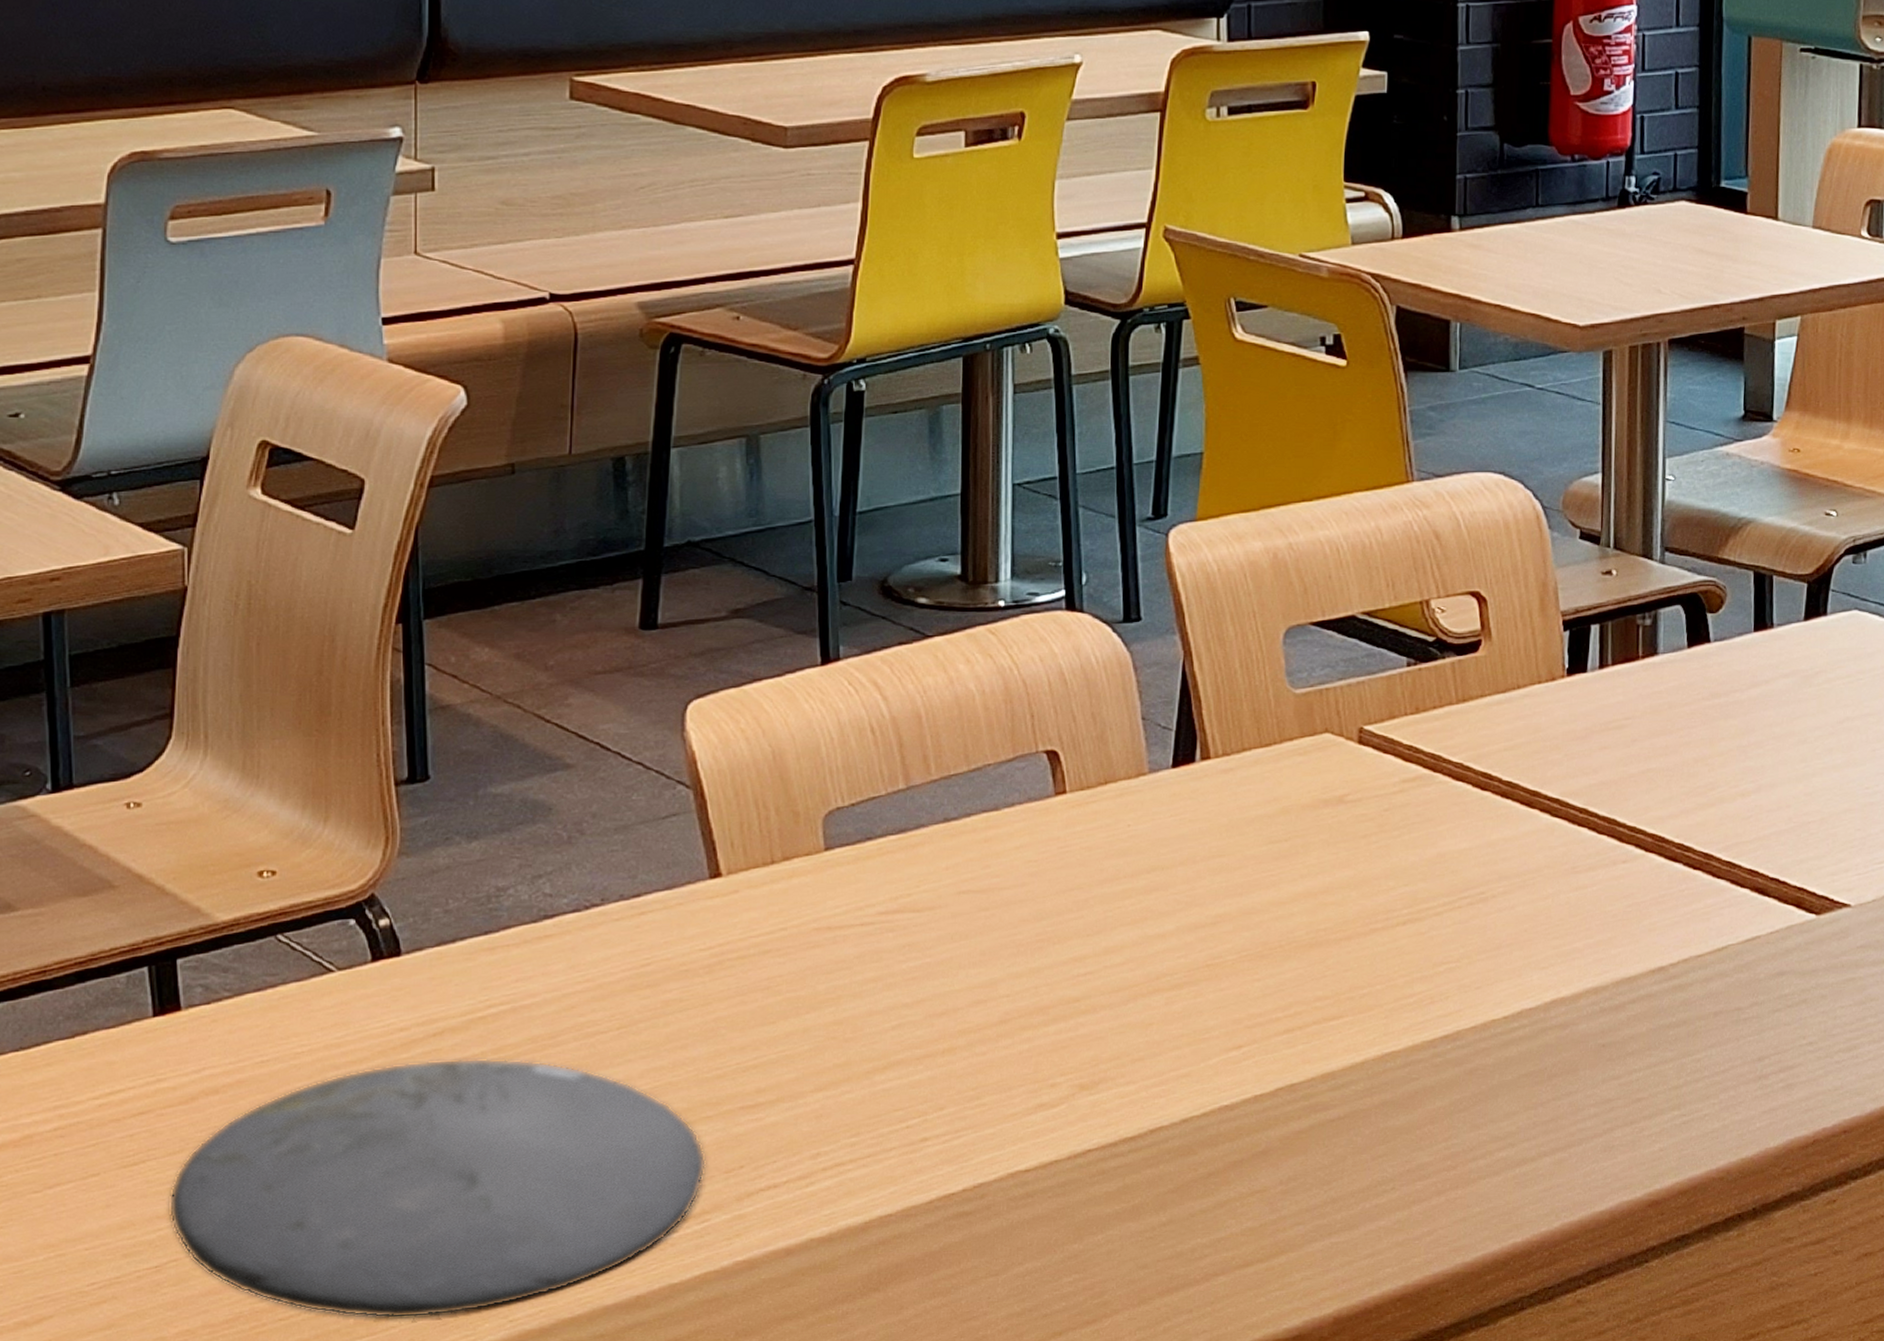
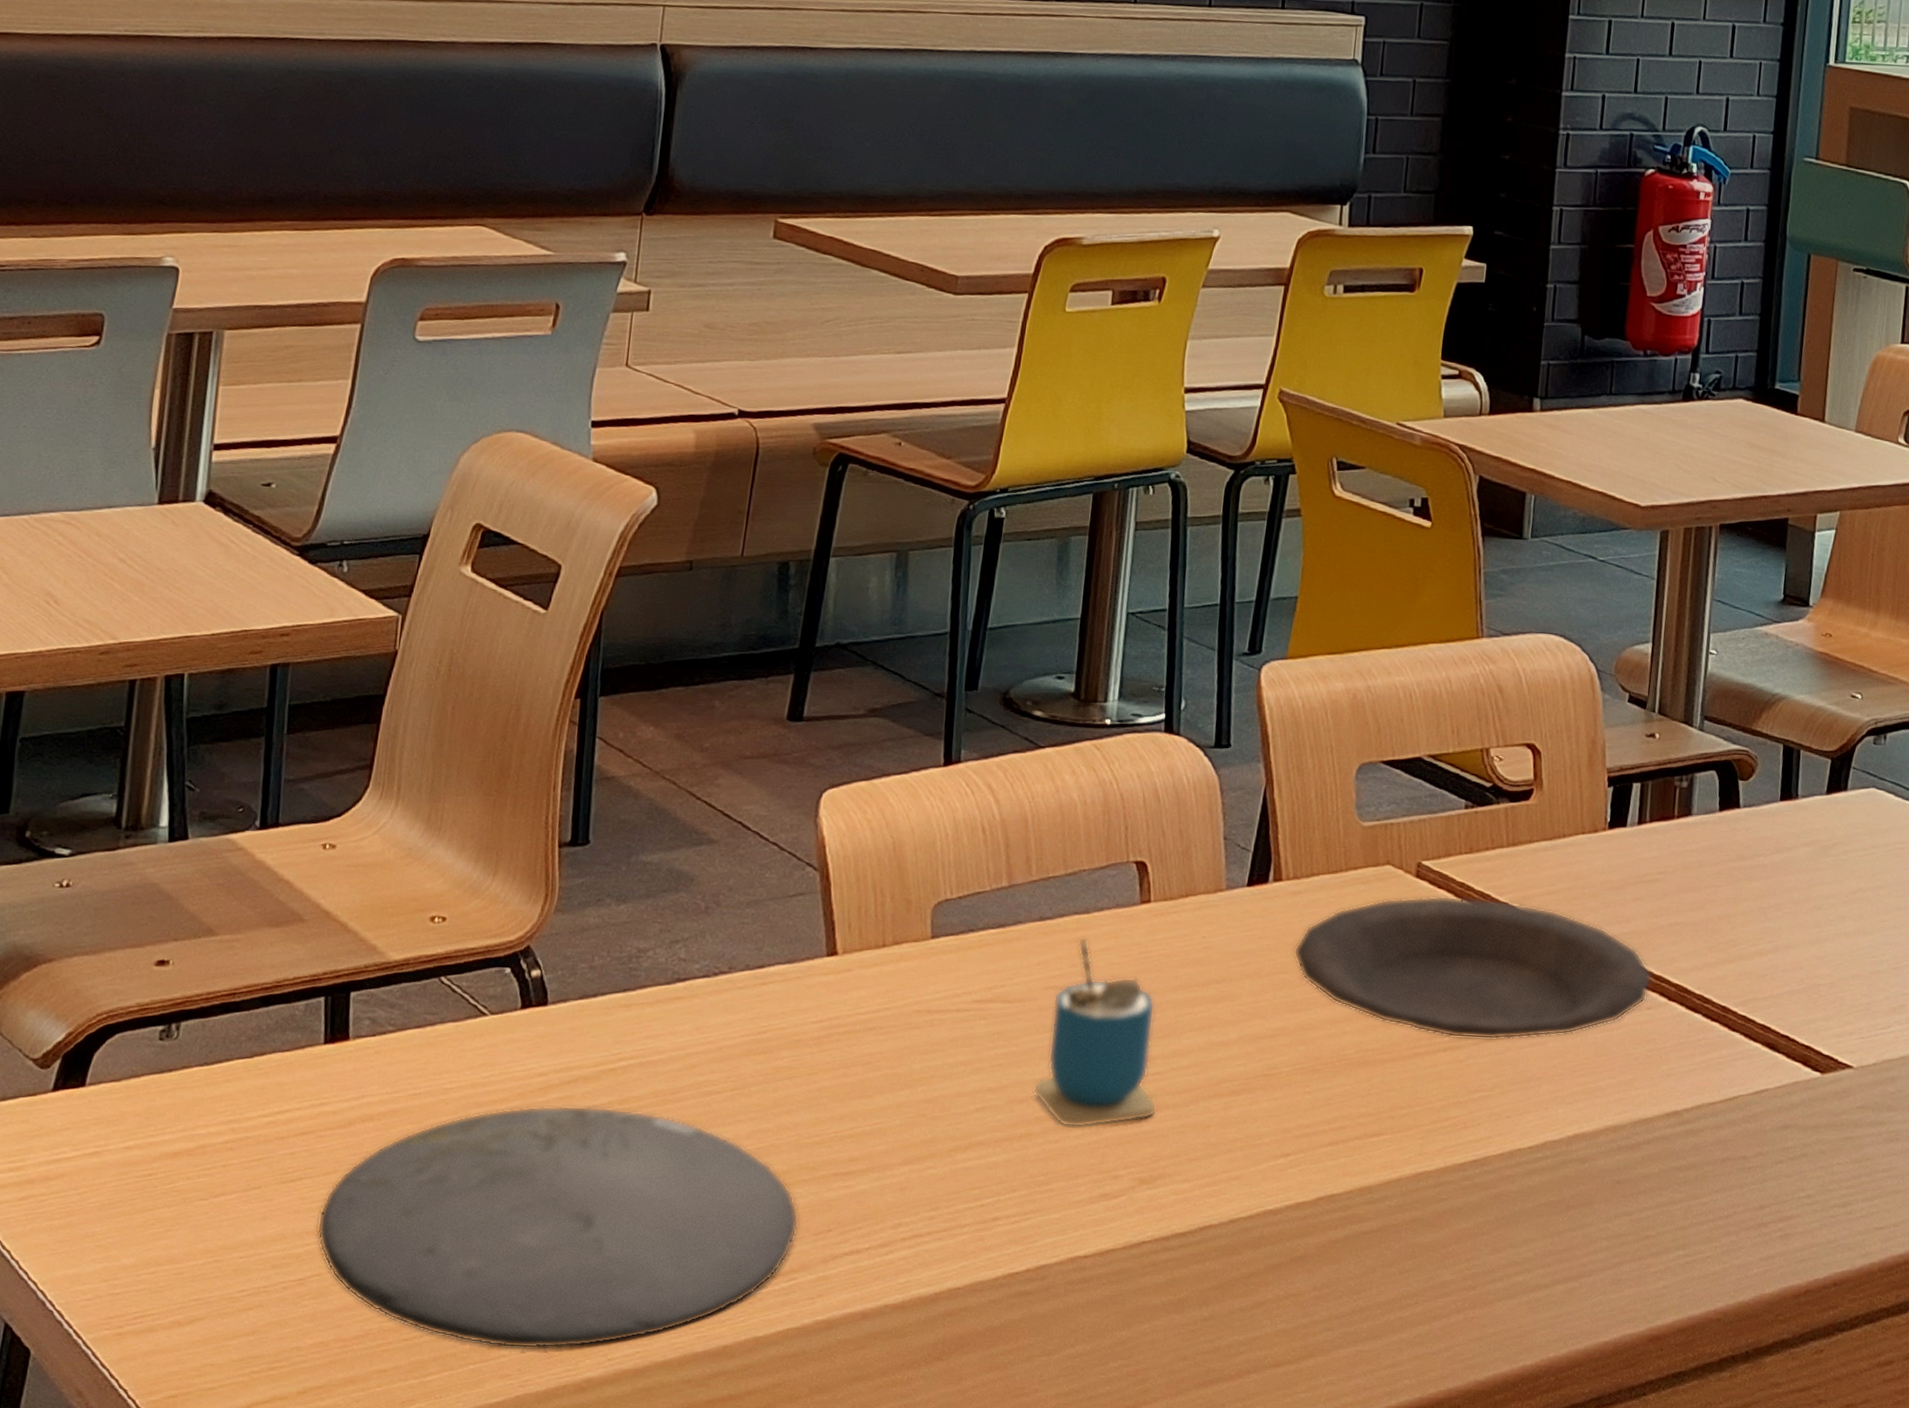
cup: none [953,836,1092,1038] -> present [1032,937,1158,1128]
plate: none [1229,760,1625,910] -> present [1293,895,1652,1040]

